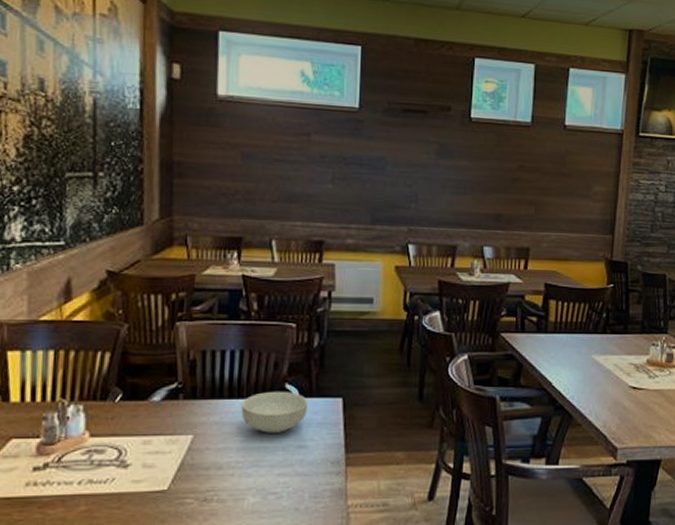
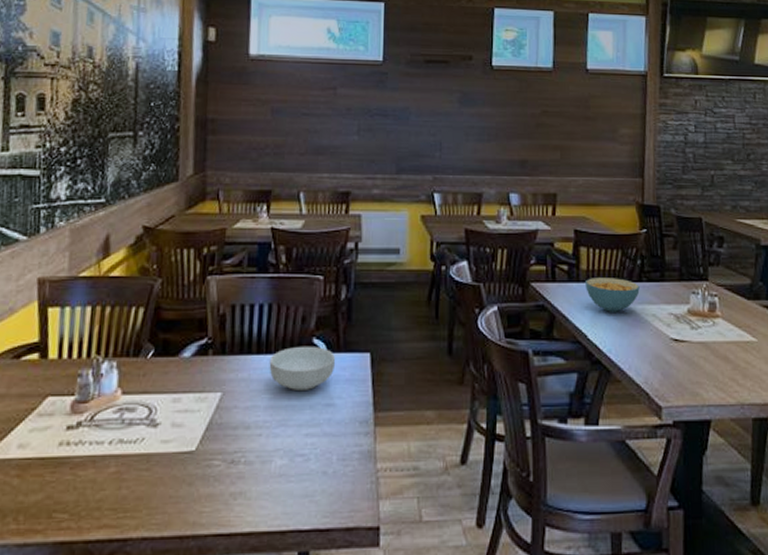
cereal bowl: none [553,329,604,362] -> present [585,278,640,312]

